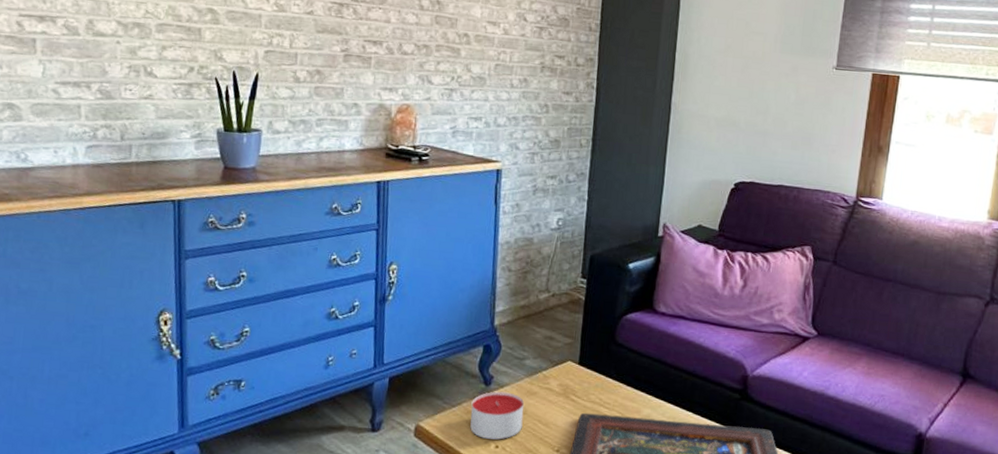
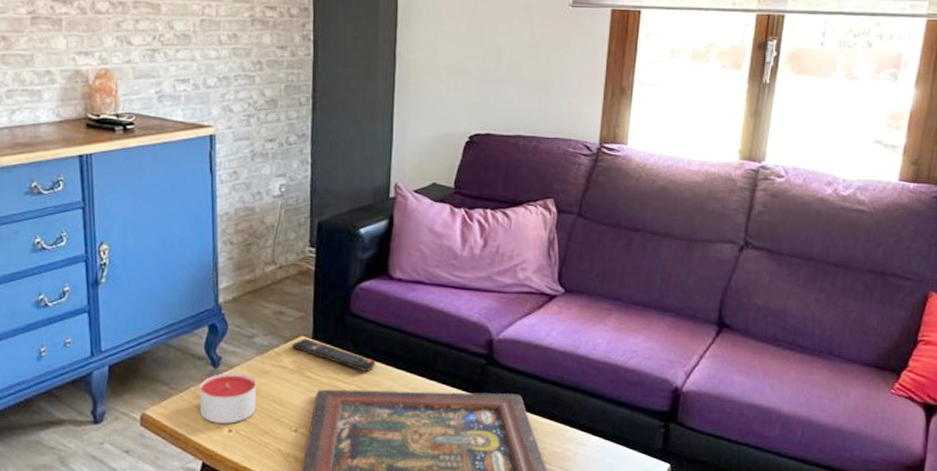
remote control: none [558,363,637,399] -> present [291,338,376,371]

